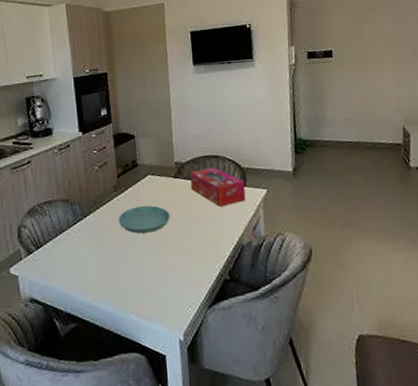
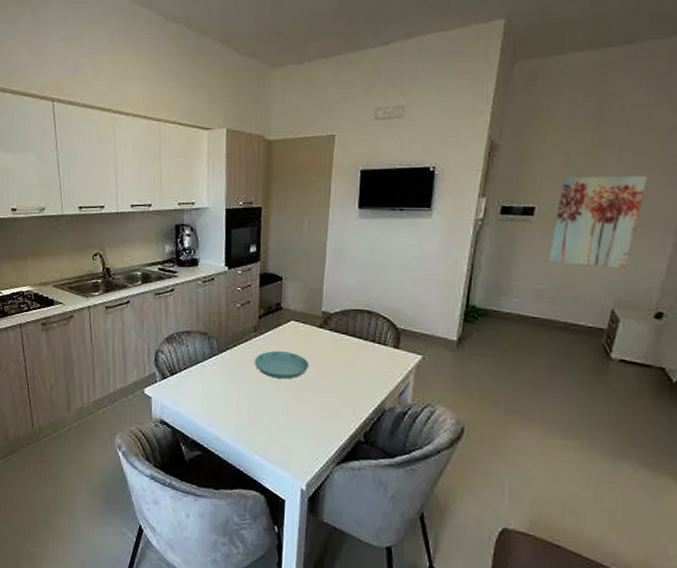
tissue box: present [190,167,246,208] -> none [336,322,398,366]
wall art: none [348,18,407,94] -> present [548,175,647,268]

